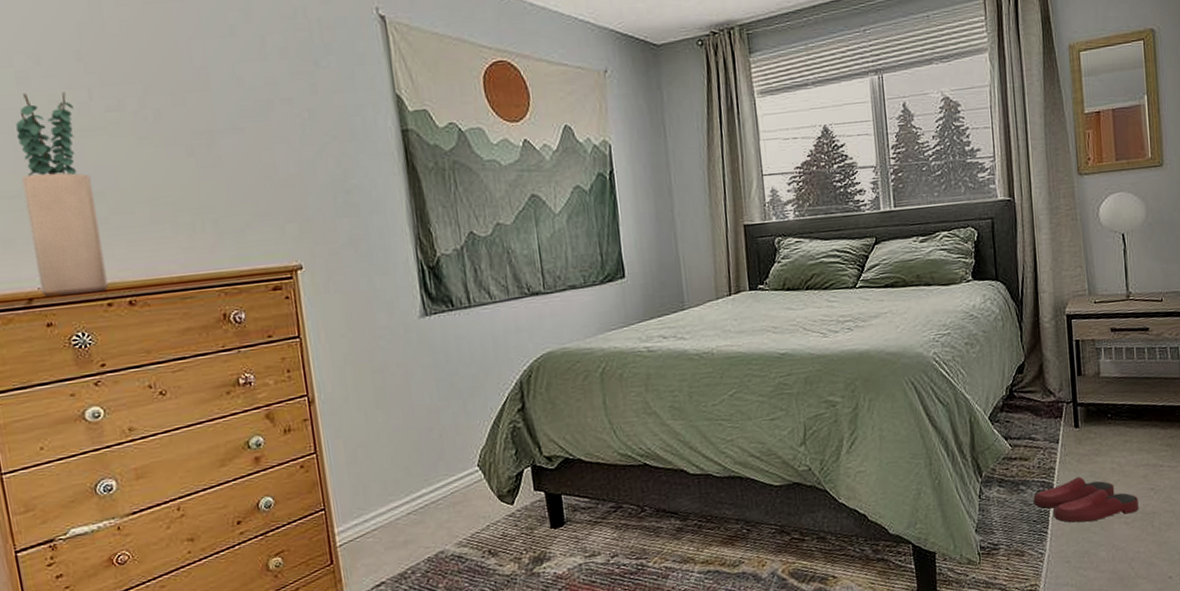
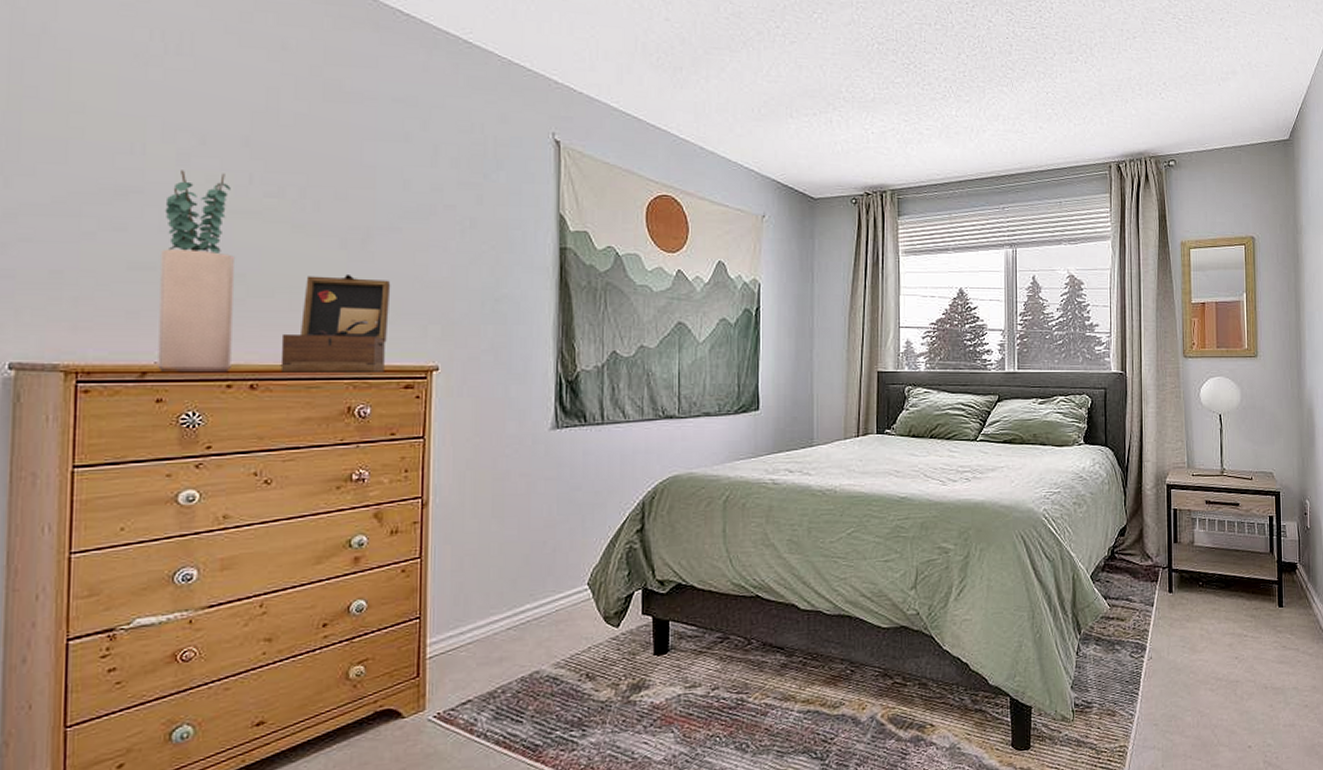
wooden box: none [149,180,251,286] -> present [280,273,391,373]
slippers: present [1033,476,1139,523] -> none [1127,640,1223,686]

